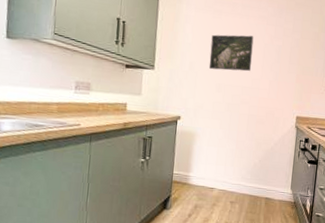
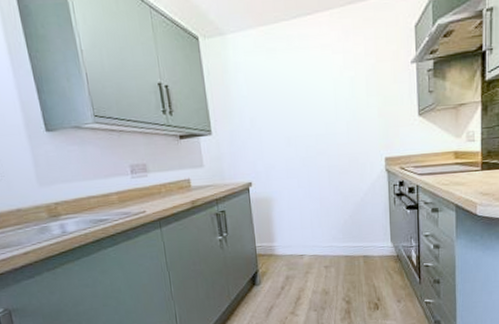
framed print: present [209,34,254,71] -> none [269,71,322,121]

